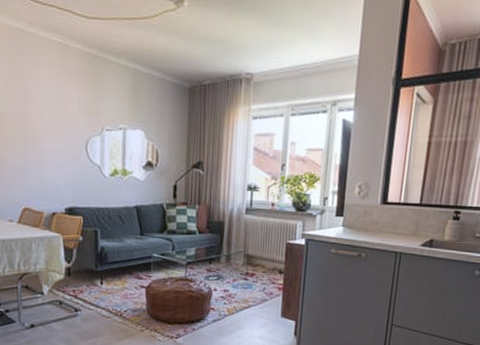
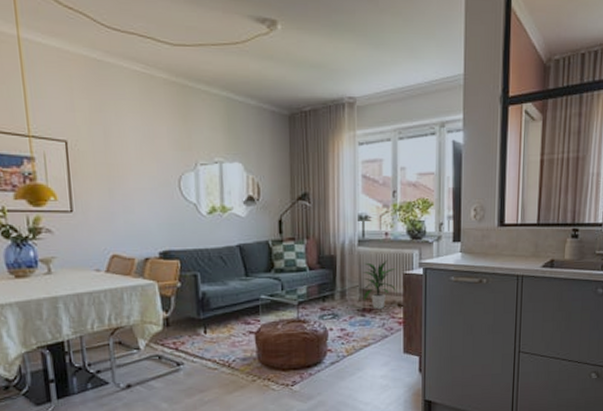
indoor plant: none [248,228,281,275] -> present [363,259,397,310]

